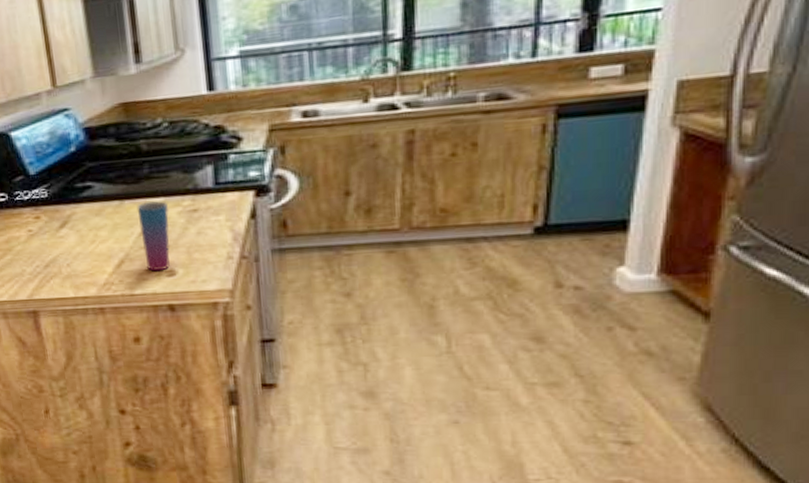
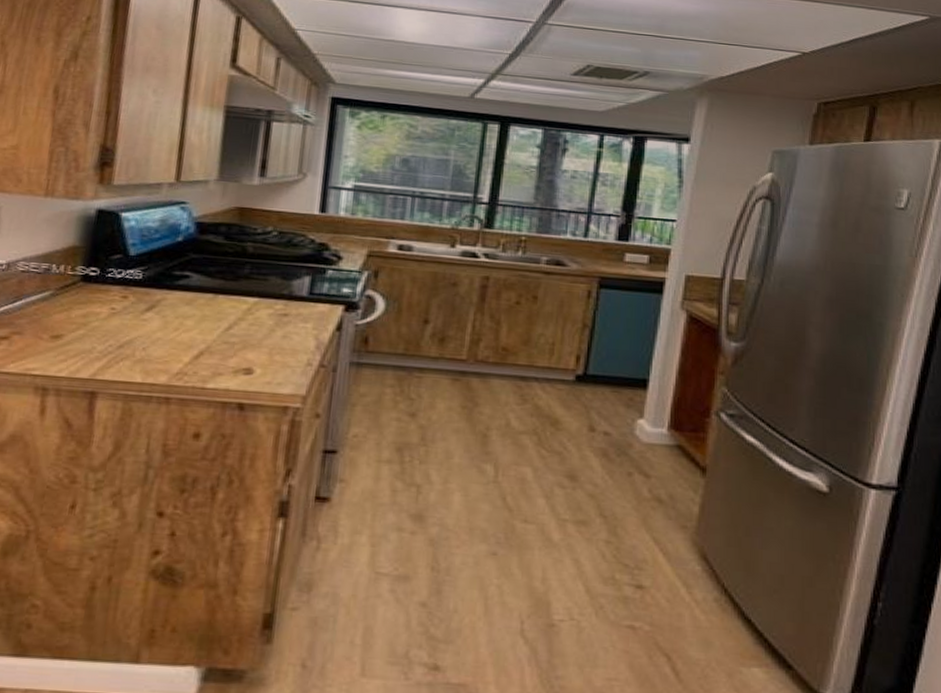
cup: present [136,201,170,272] -> none [224,299,260,368]

